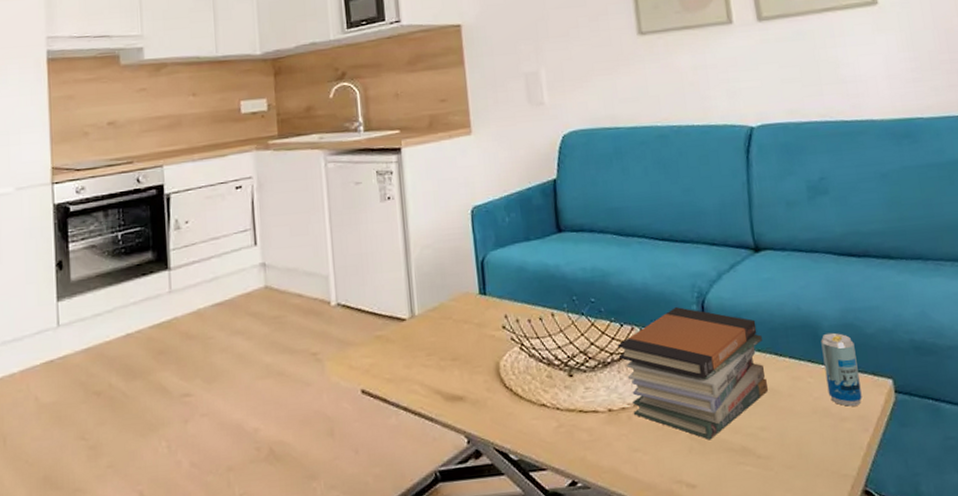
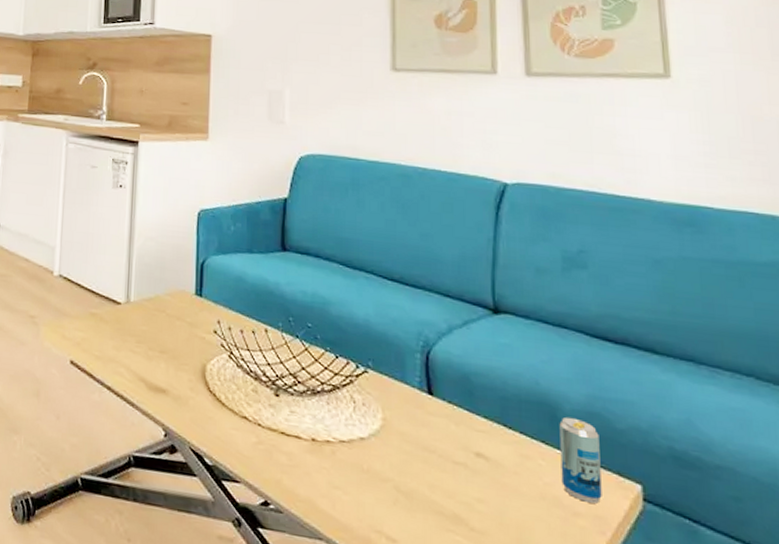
book stack: present [617,307,768,440] -> none [329,351,491,498]

